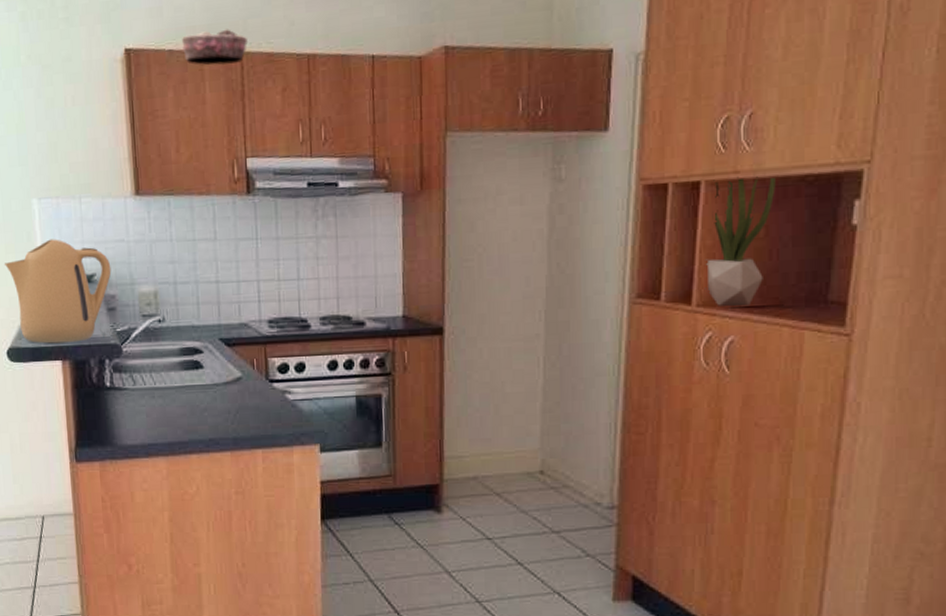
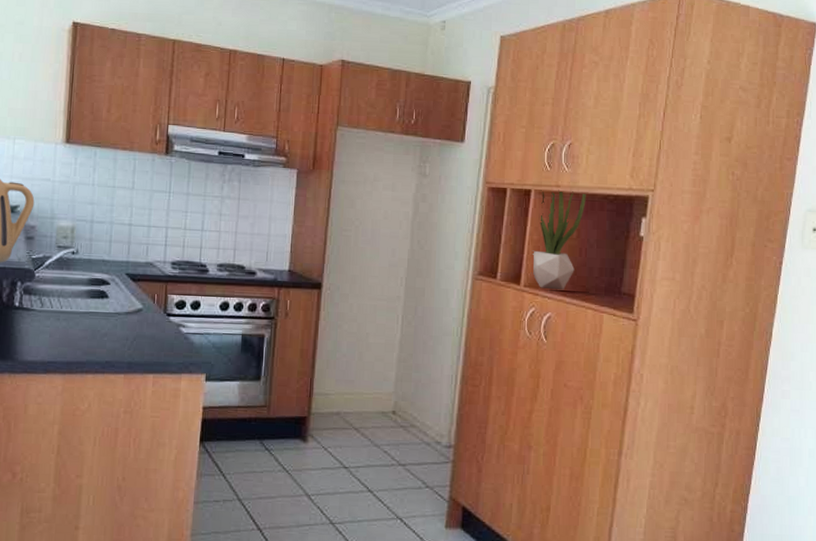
decorative basket: present [182,29,247,65] -> none [124,18,180,48]

